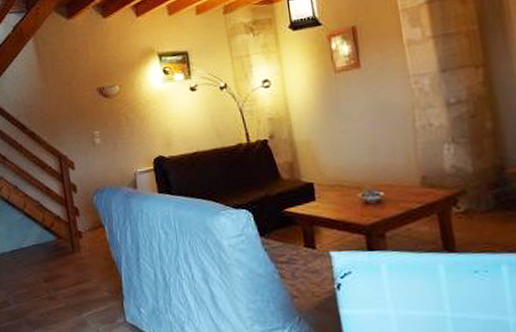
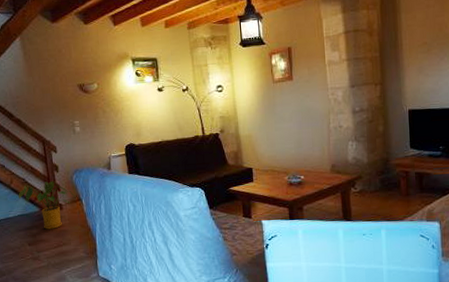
house plant: none [32,204,95,263] -> present [18,181,74,229]

